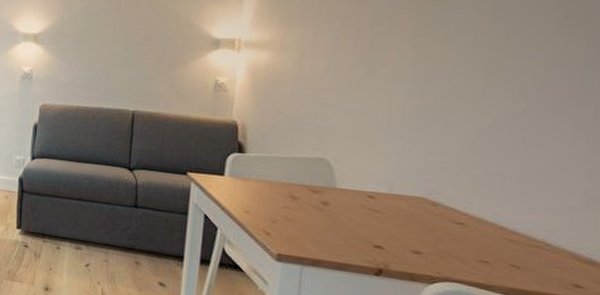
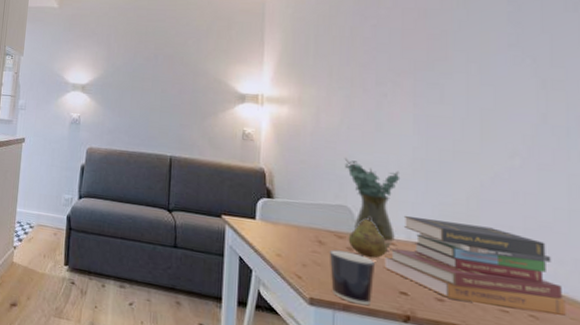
mug: none [301,204,352,260] -> present [329,249,376,306]
fruit: none [323,168,366,213] -> present [348,216,388,259]
vase: none [327,106,389,206] -> present [344,157,401,252]
books: none [360,166,552,265] -> present [383,215,566,316]

